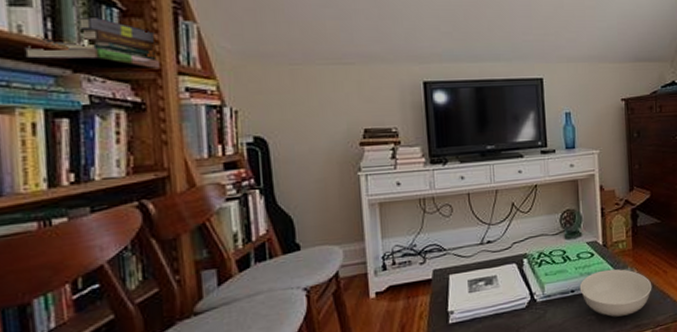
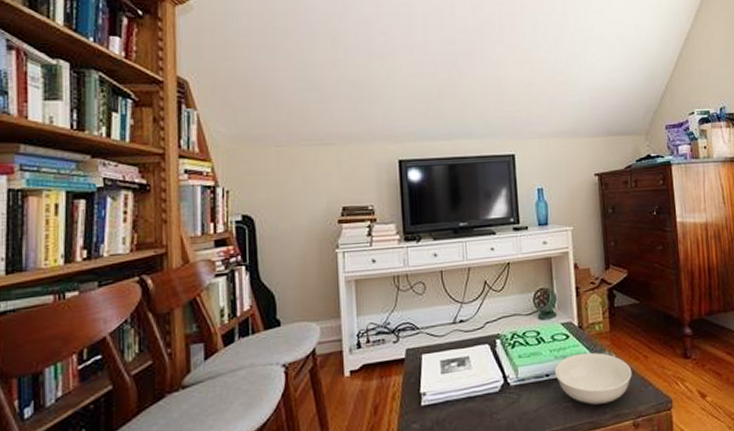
books: present [24,18,160,70] -> none [54,108,164,155]

